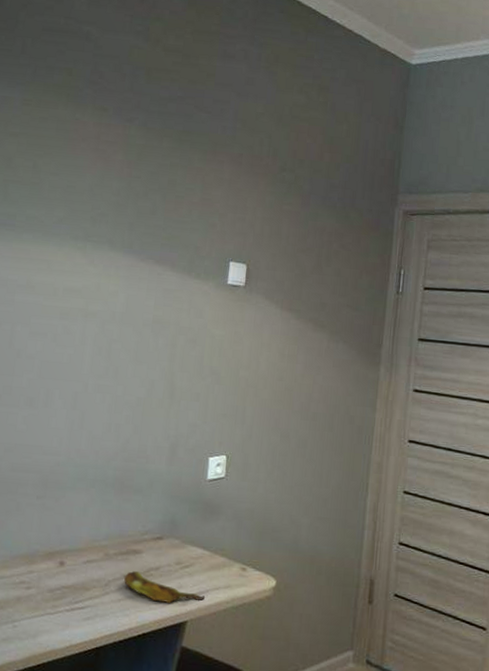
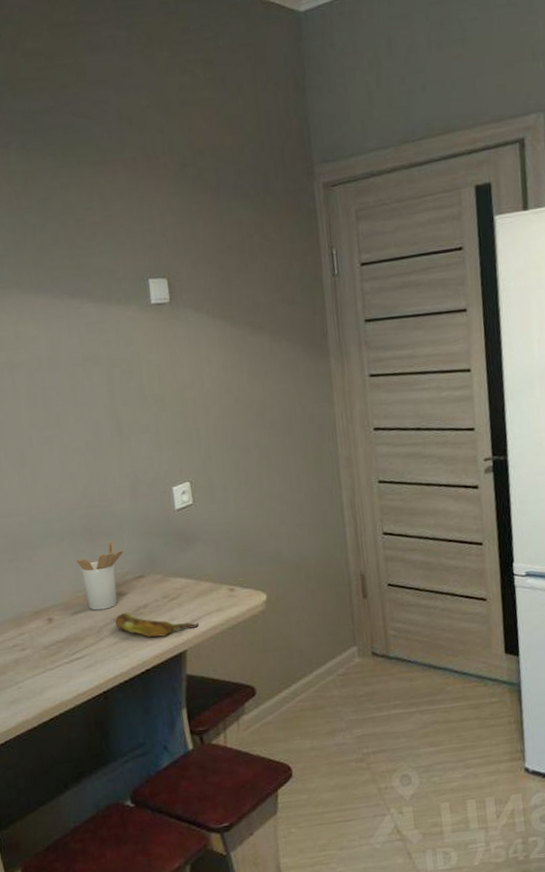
utensil holder: none [101,498,149,564] -> present [77,542,124,611]

